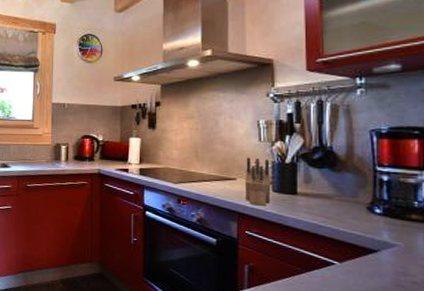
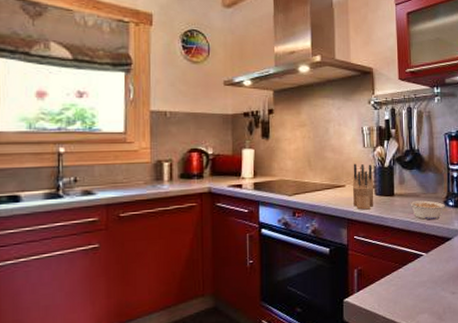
legume: none [317,202,368,227] -> present [409,200,445,220]

